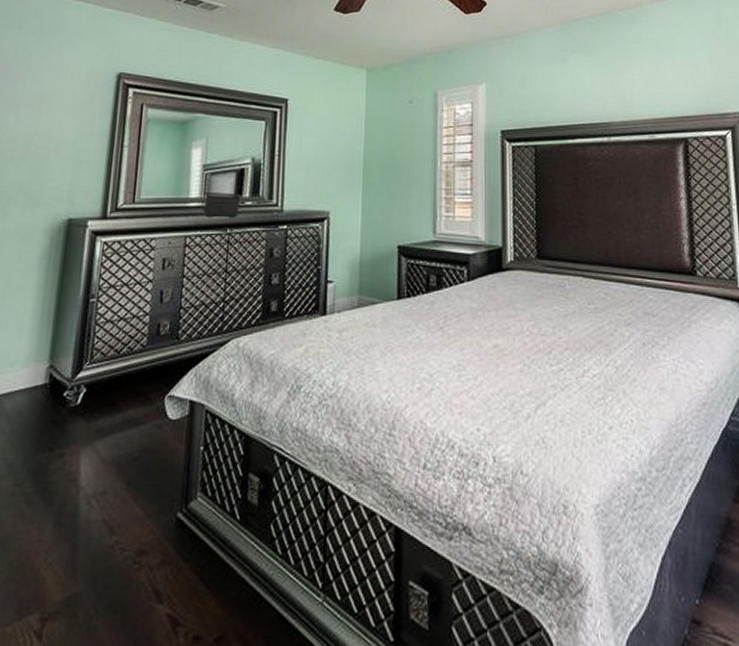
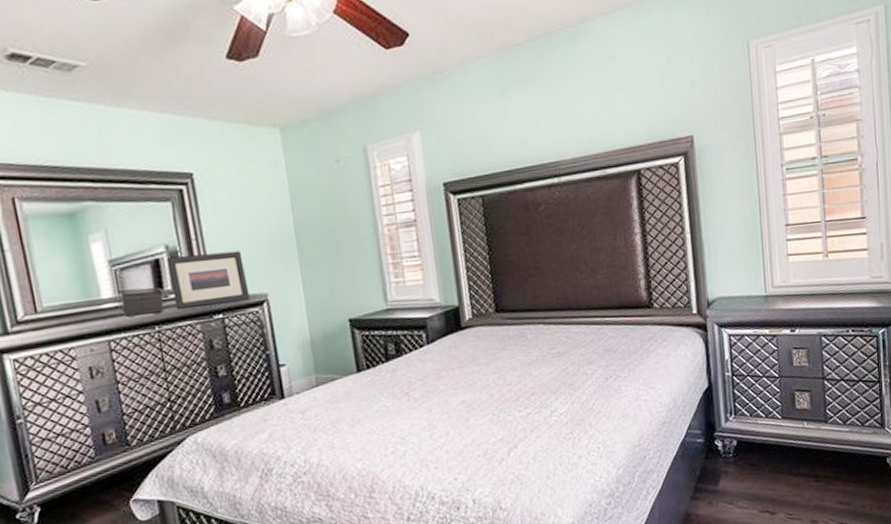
picture frame: none [248,168,315,217] -> present [166,251,251,310]

